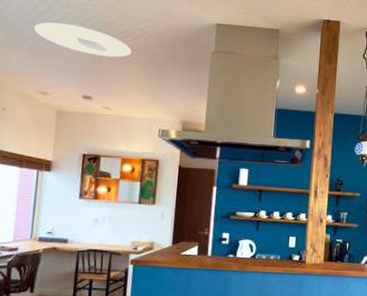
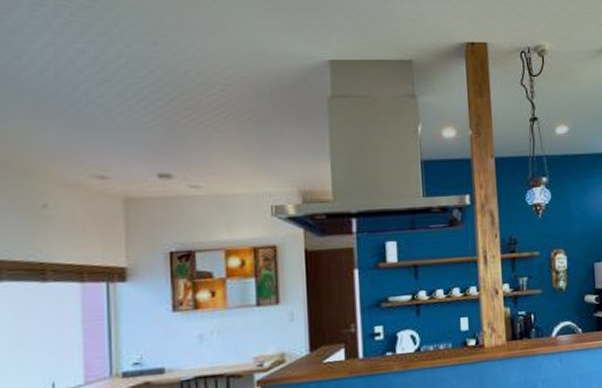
ceiling light: present [34,22,132,58] -> none [73,80,220,119]

